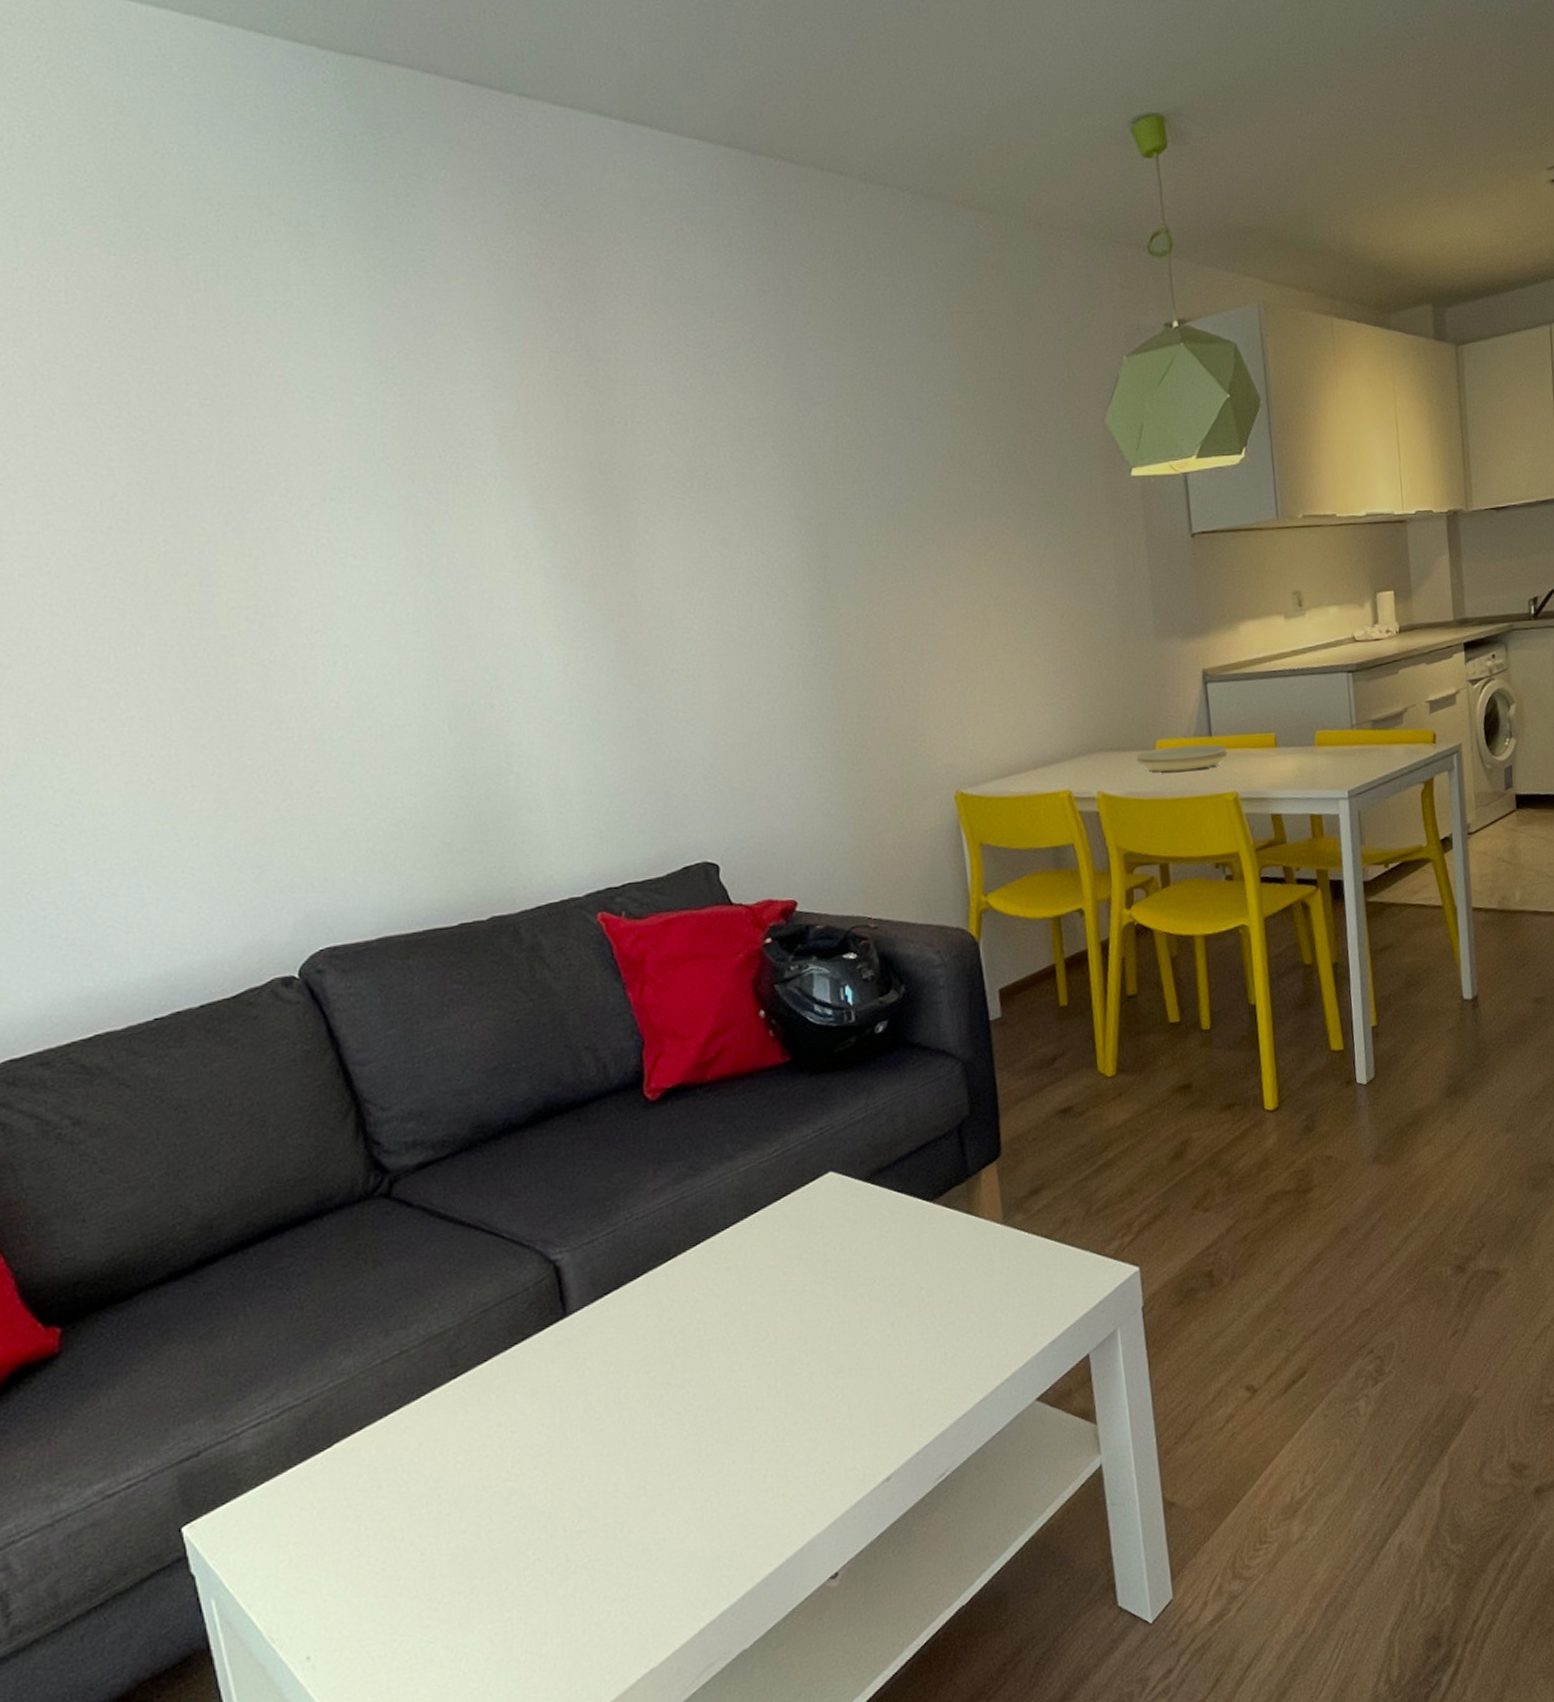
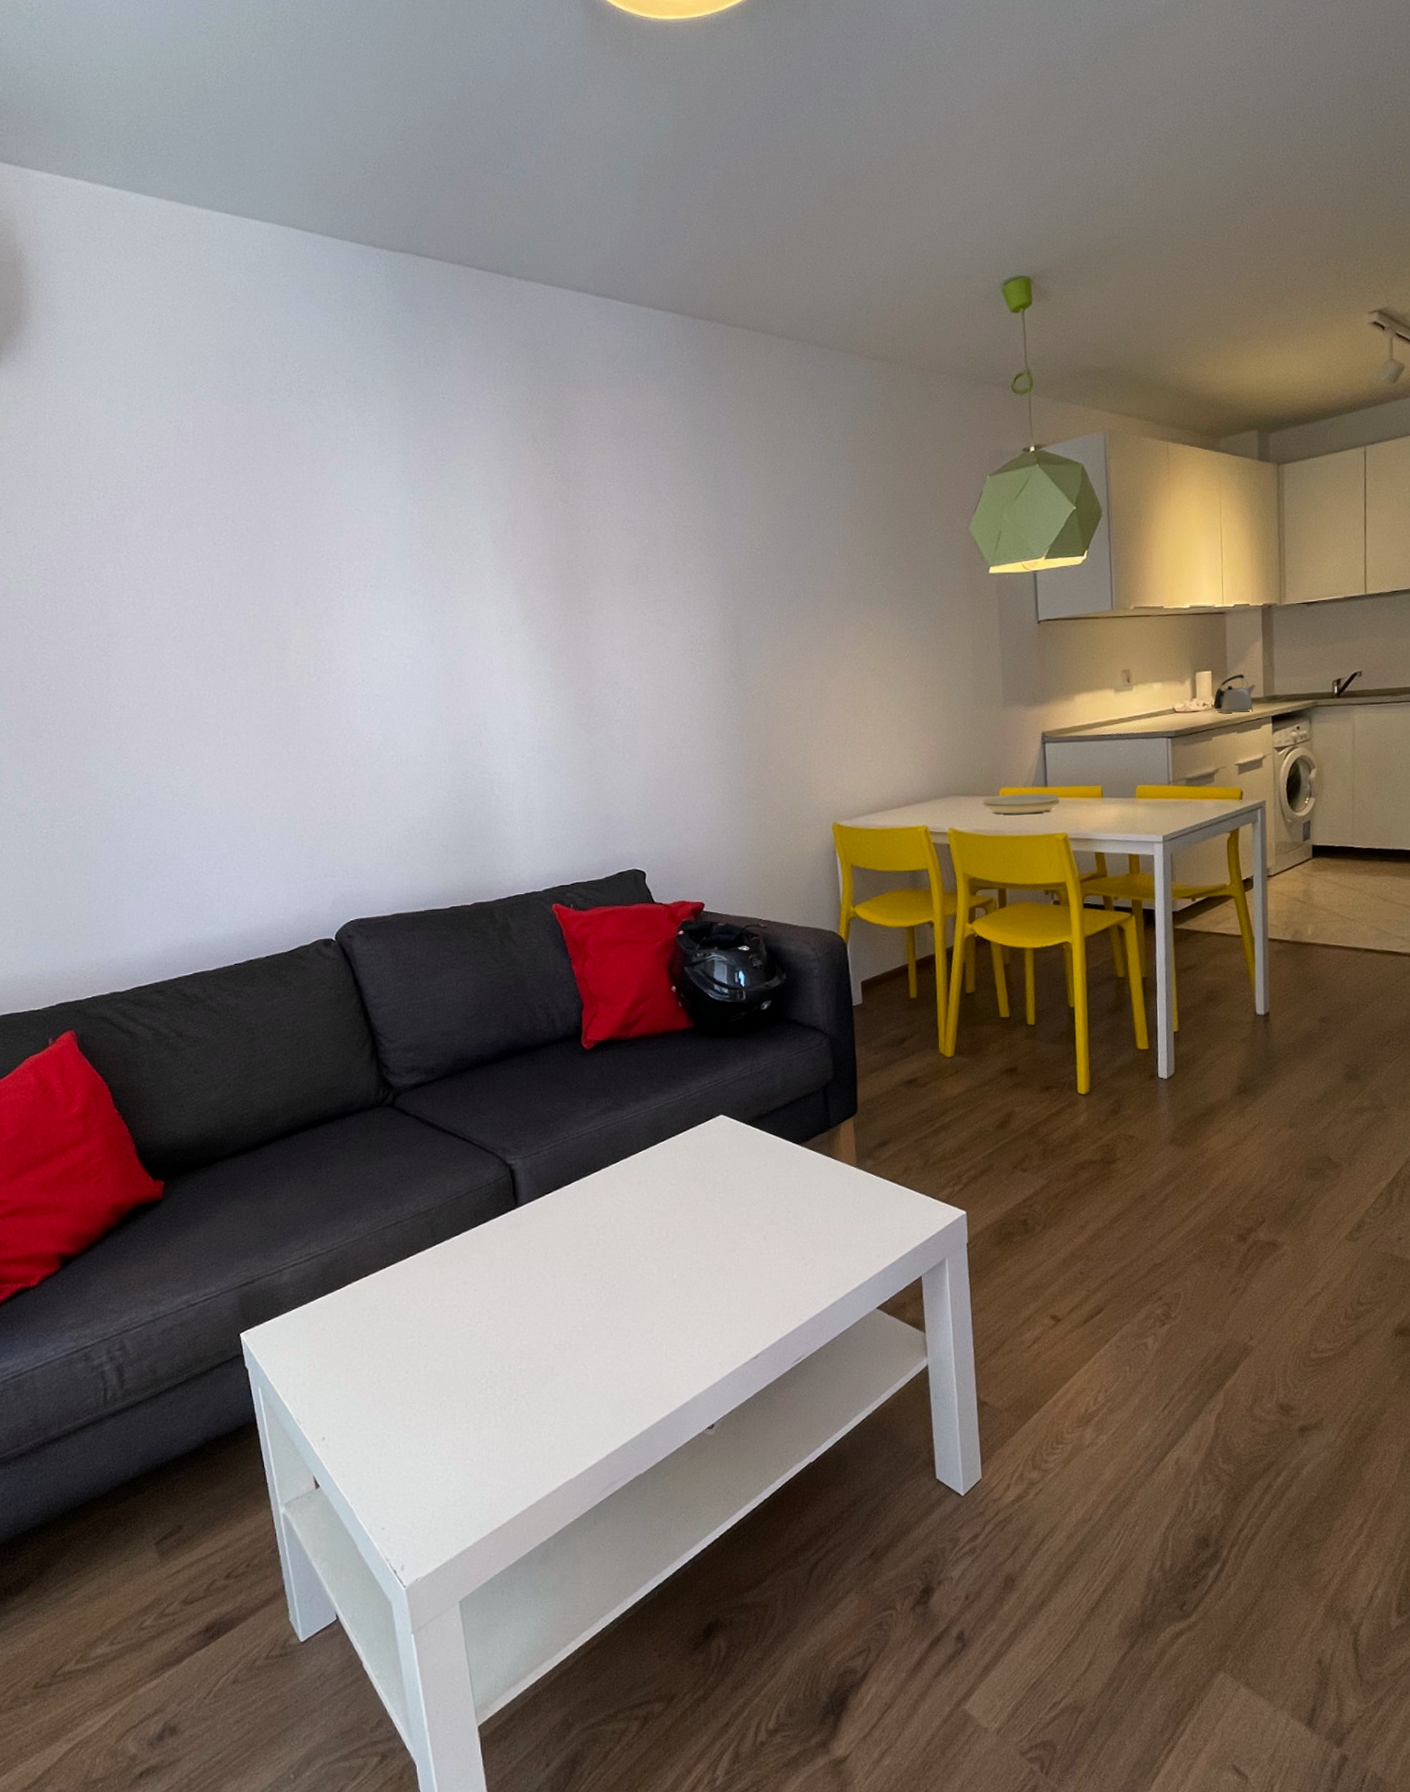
kettle: none [1398,593,1444,642] -> present [1213,674,1256,714]

